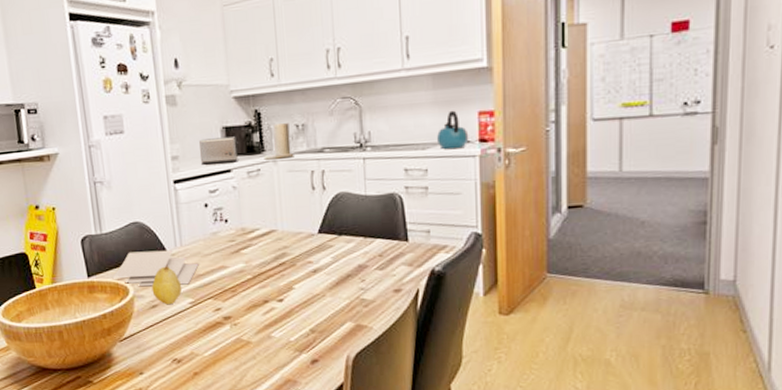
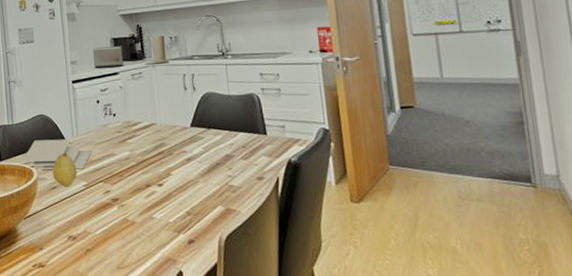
kettle: present [437,110,469,150] -> none [285,26,312,58]

